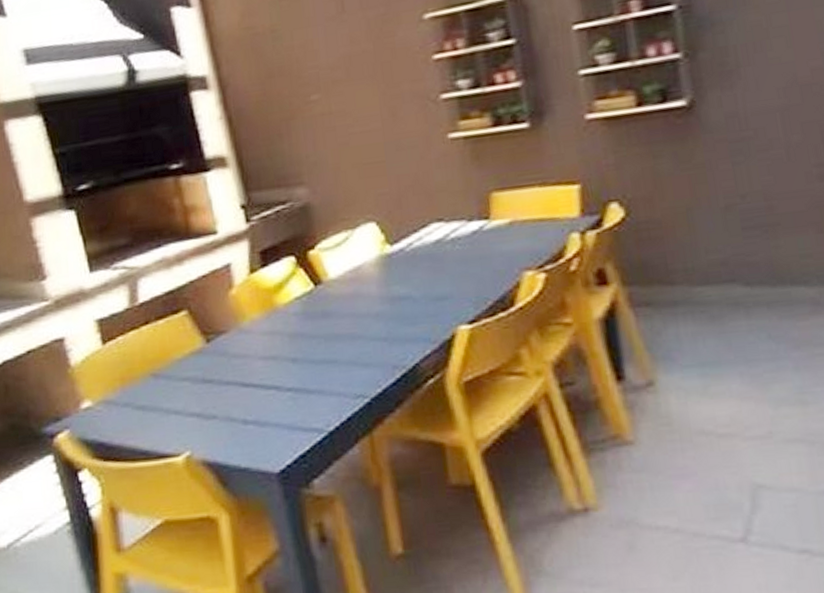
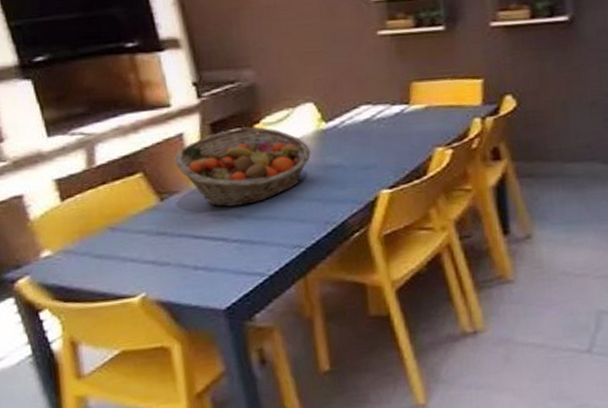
fruit basket: none [221,253,374,349] -> present [174,127,311,207]

